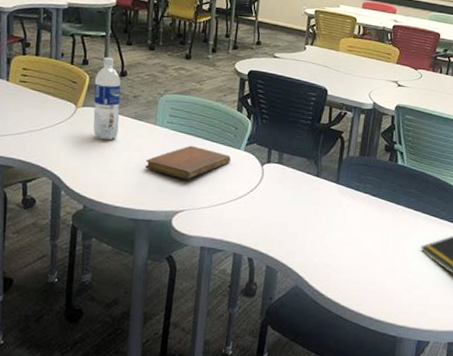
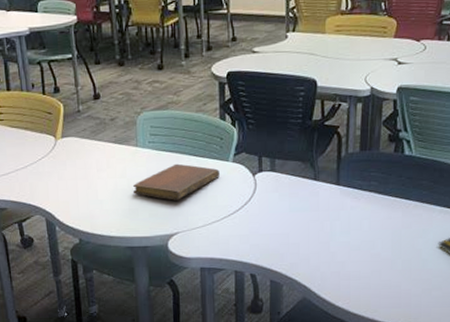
water bottle: present [93,57,121,140] -> none [68,80,101,170]

